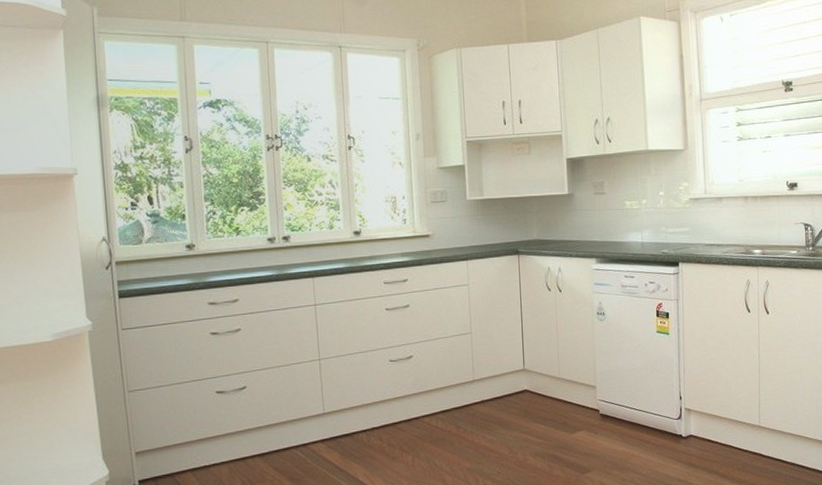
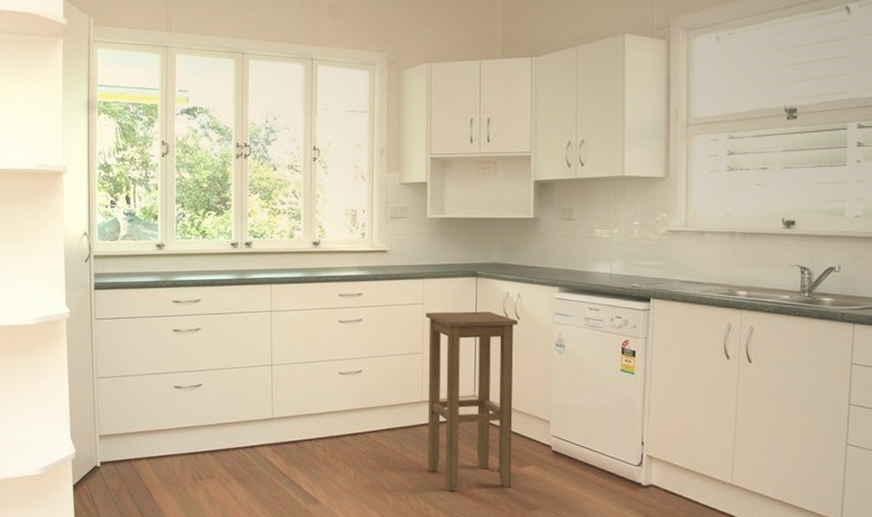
stool: none [472,287,564,465] -> present [426,311,518,492]

